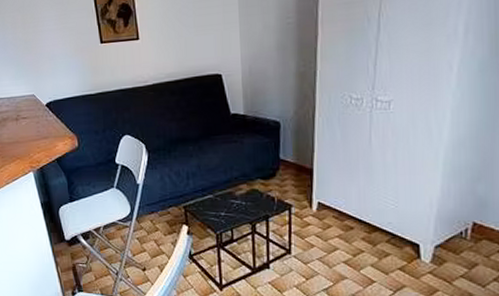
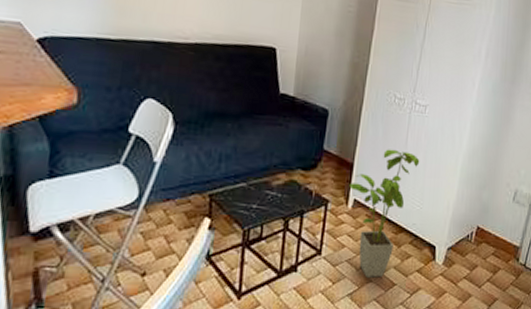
house plant: none [311,150,389,275] -> present [349,149,420,278]

